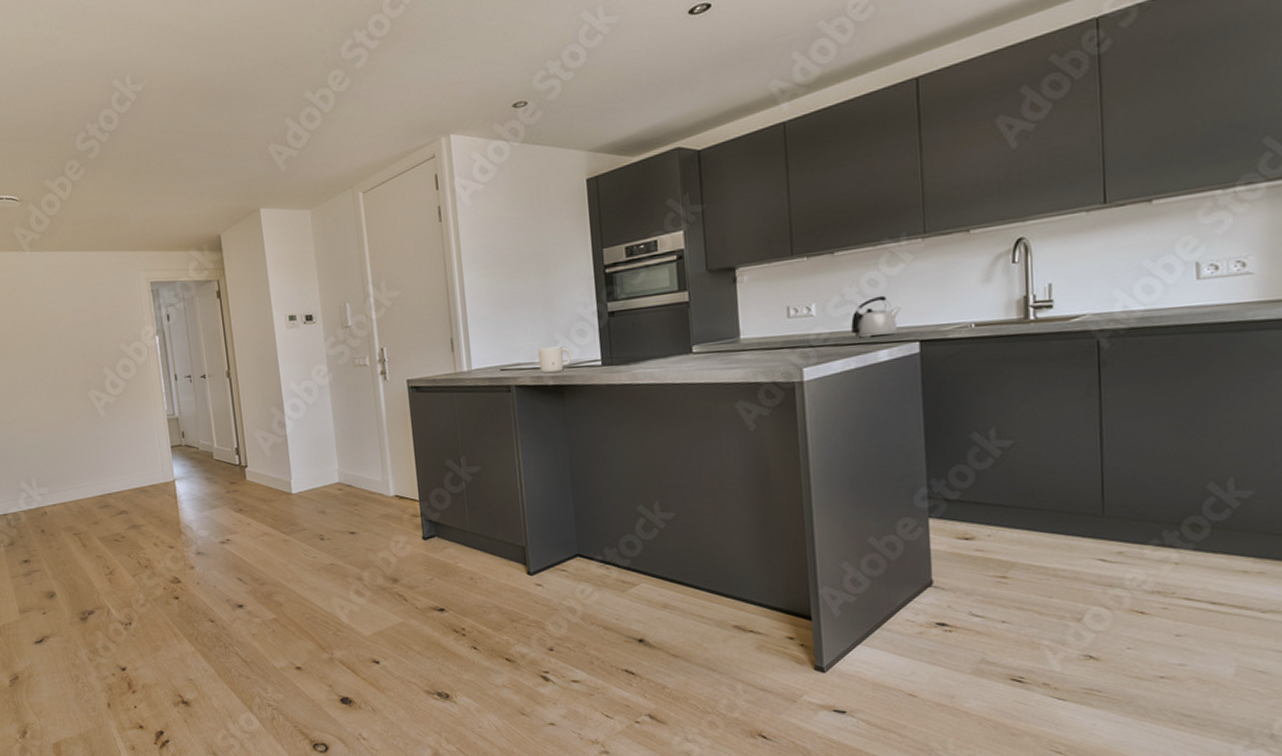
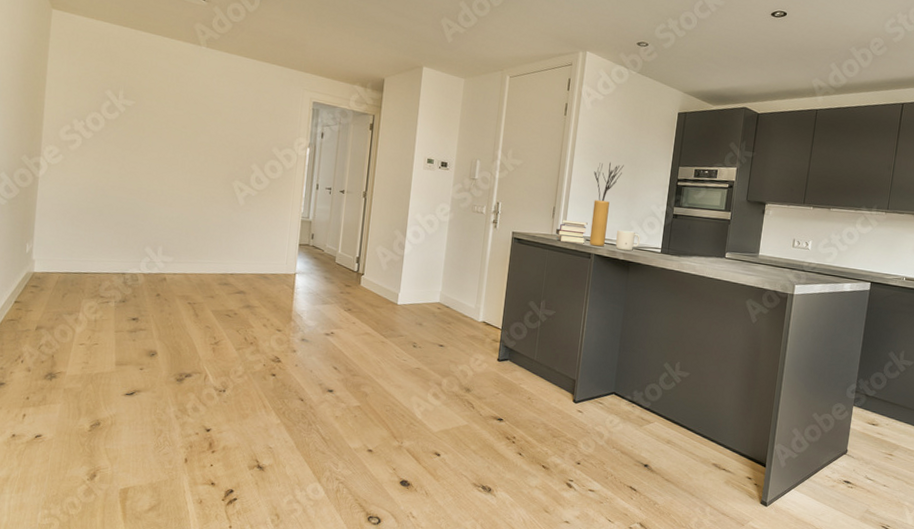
books: none [459,348,499,379] -> present [555,220,588,244]
vase: none [492,264,529,376] -> present [589,162,624,247]
kettle: present [851,295,902,338] -> none [831,245,865,275]

